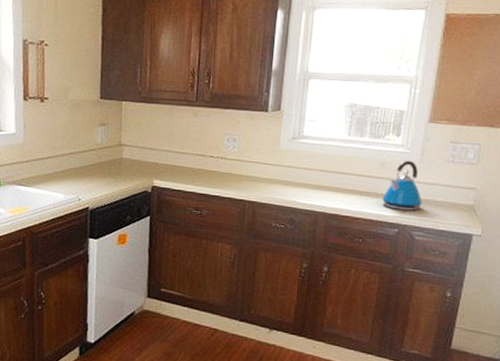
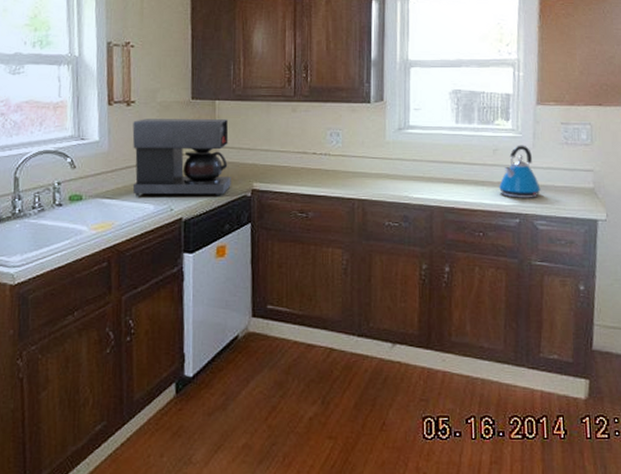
coffee maker: none [45,115,134,190] -> present [132,119,231,197]

